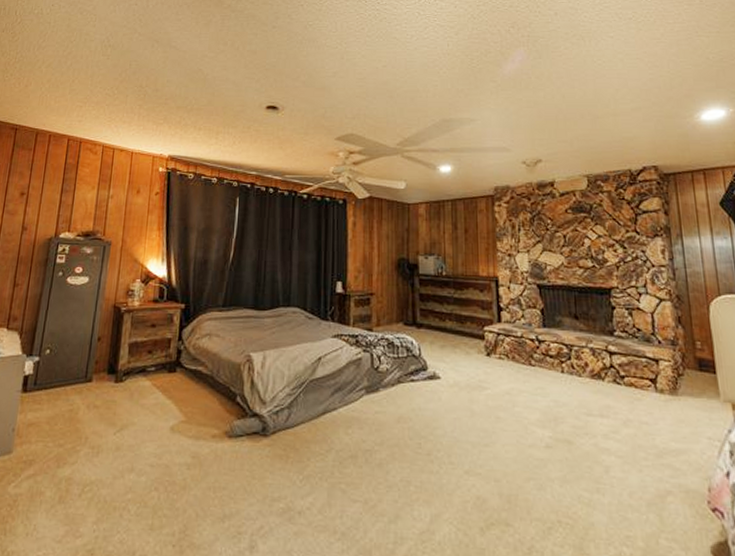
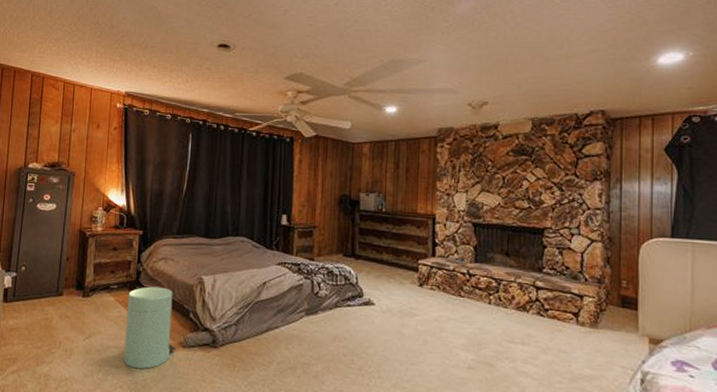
trash can: none [161,367,221,466] -> present [124,286,176,369]

